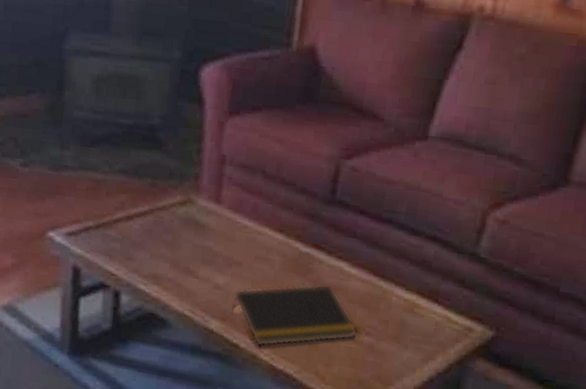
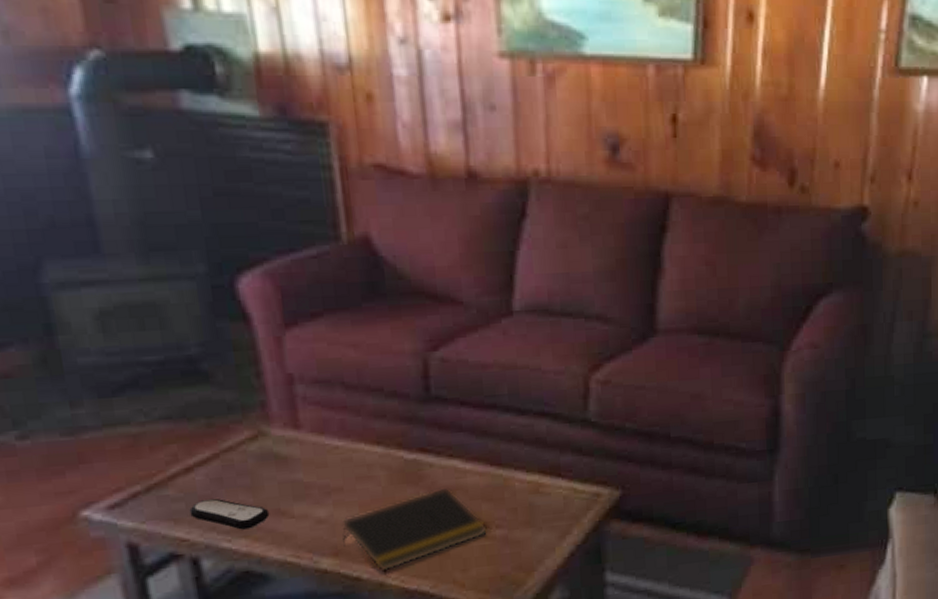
remote control: none [122,245,181,279] -> present [189,498,270,530]

